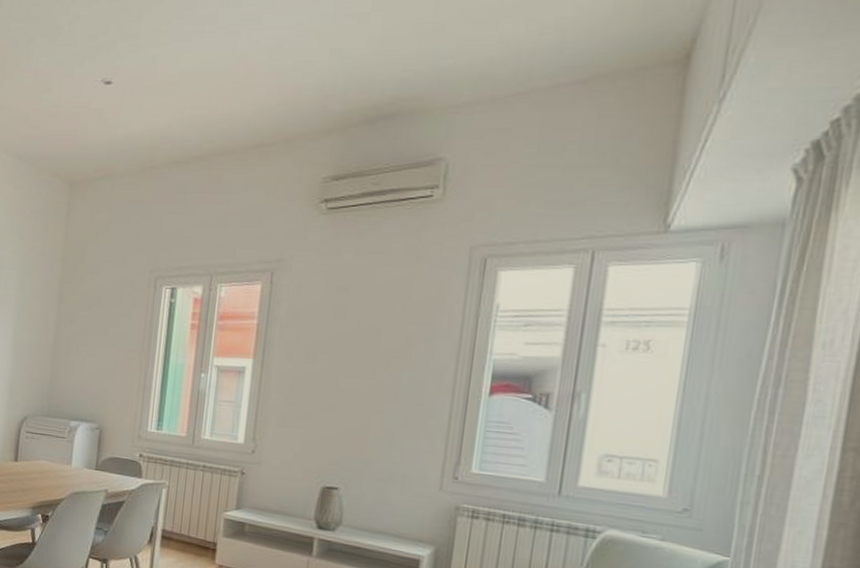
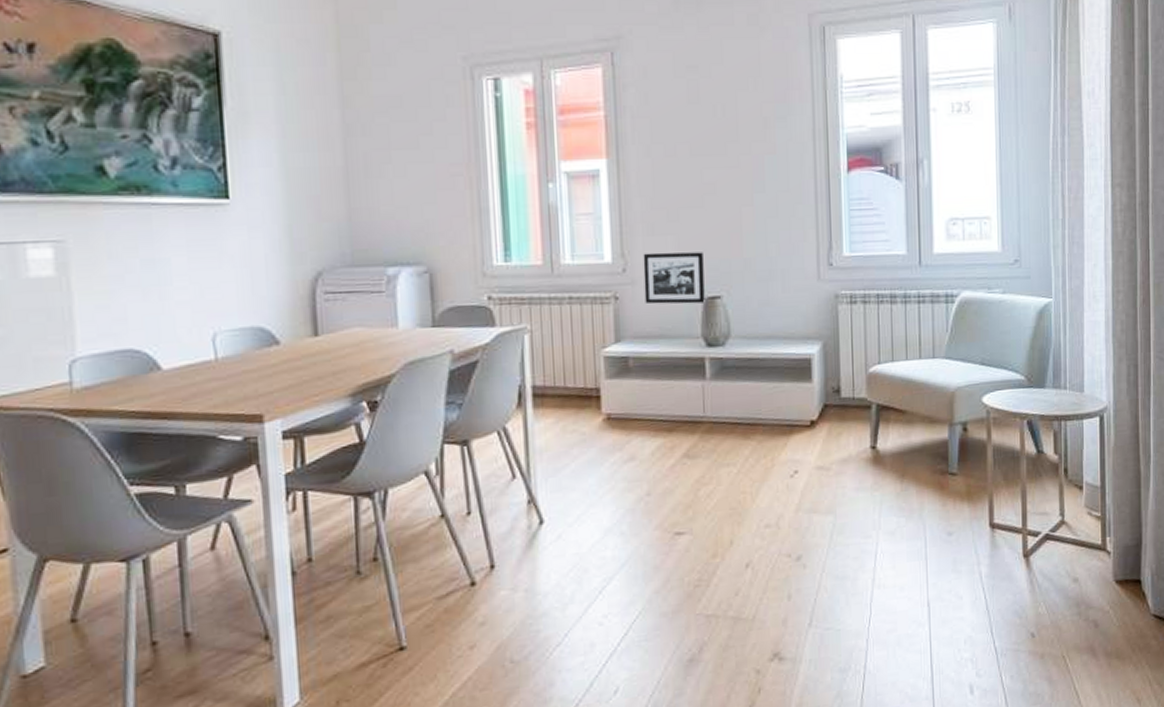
picture frame: none [267,440,327,491] -> present [643,252,705,304]

